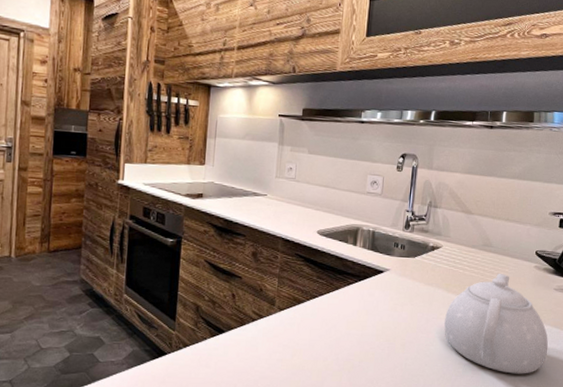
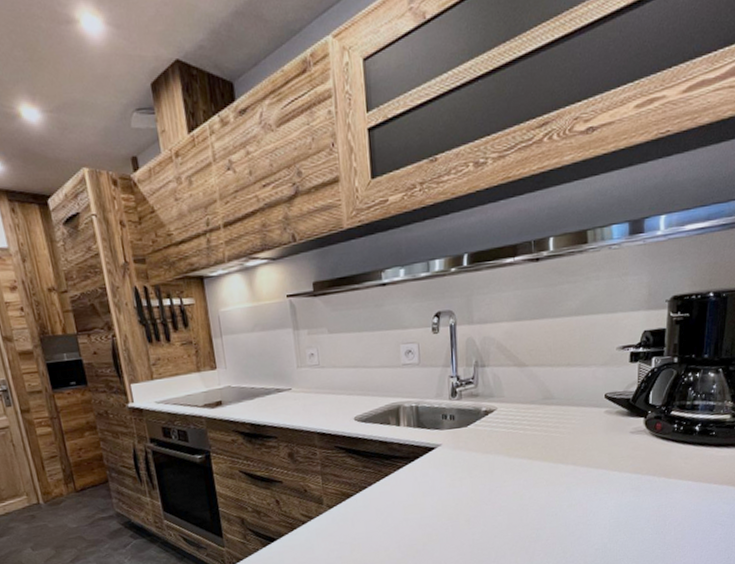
teapot: present [444,274,549,374] -> none [510,426,629,530]

